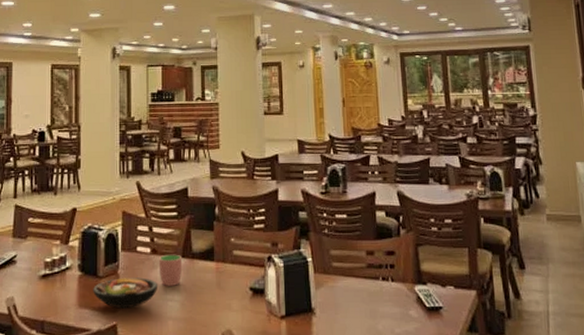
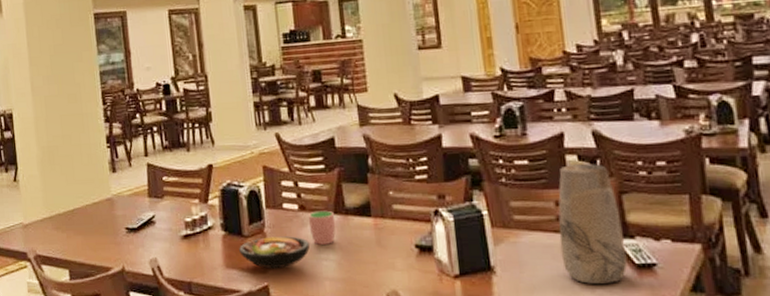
vase: none [368,220,420,325] -> present [558,164,628,285]

